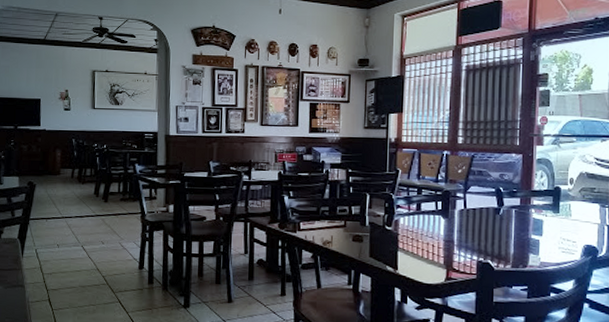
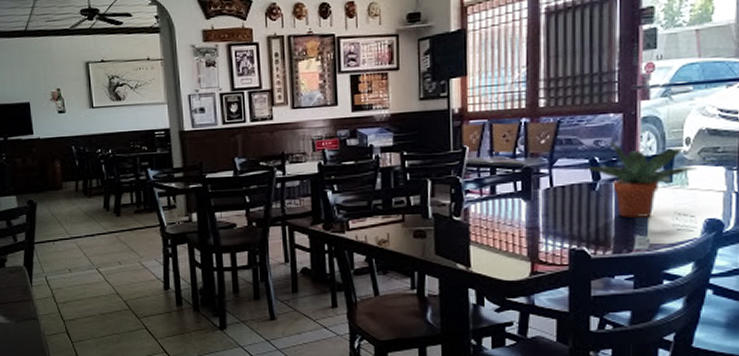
potted plant: none [492,175,579,240] -> present [585,141,698,218]

